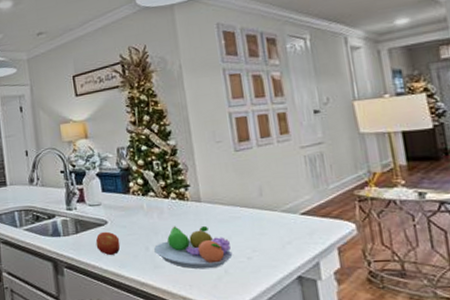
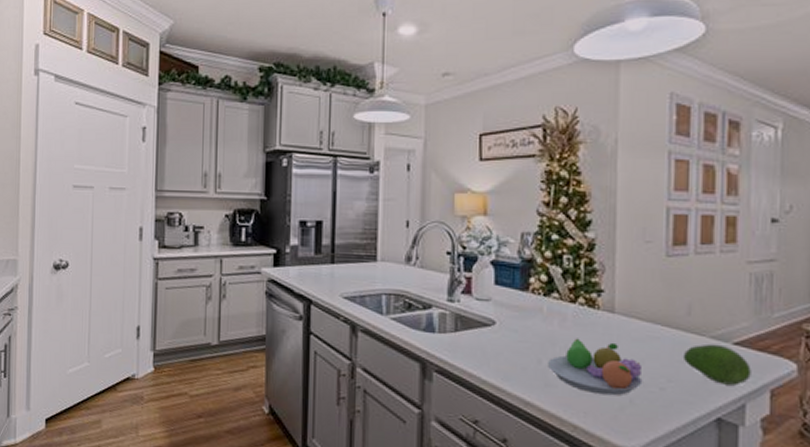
apple: present [95,231,121,255] -> none [477,333,508,364]
fruit: none [261,216,320,248] -> present [682,343,751,386]

